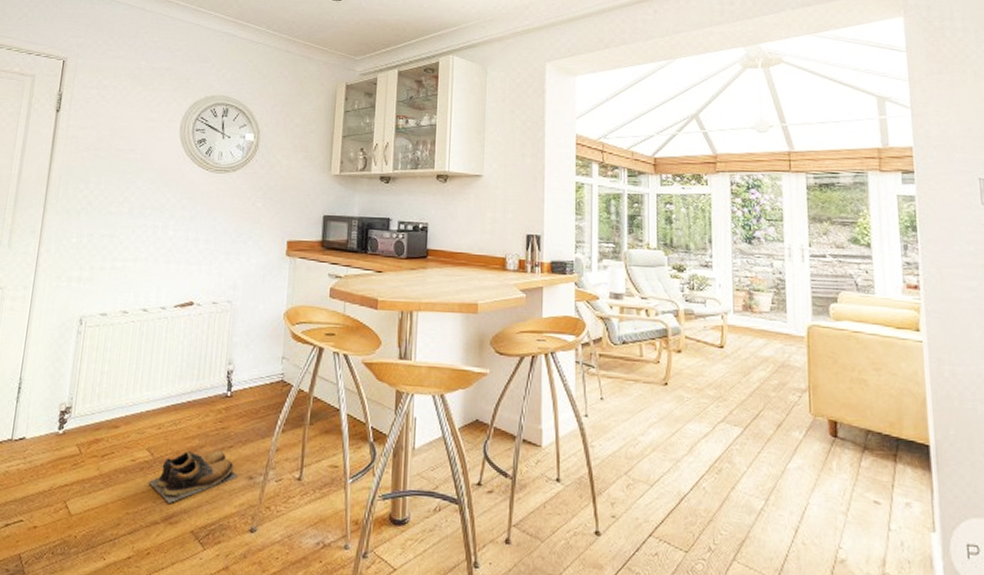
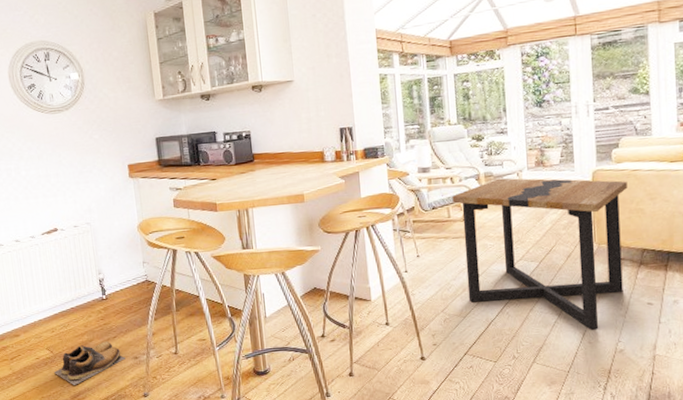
side table: none [646,318,848,527] -> present [452,178,628,330]

